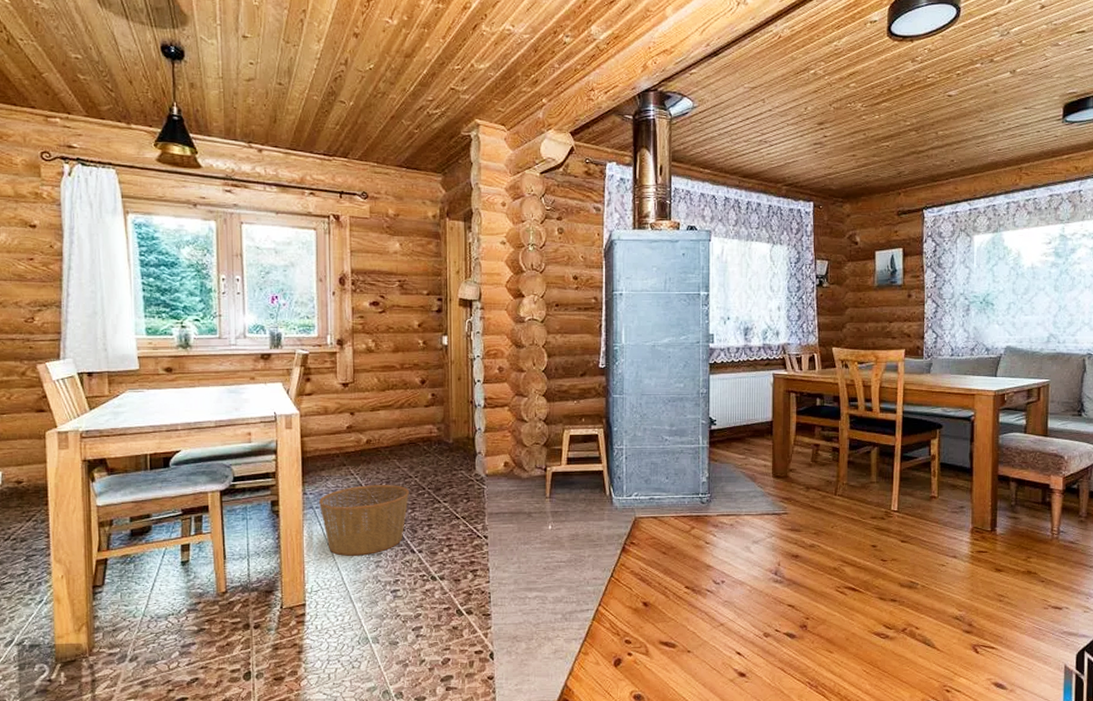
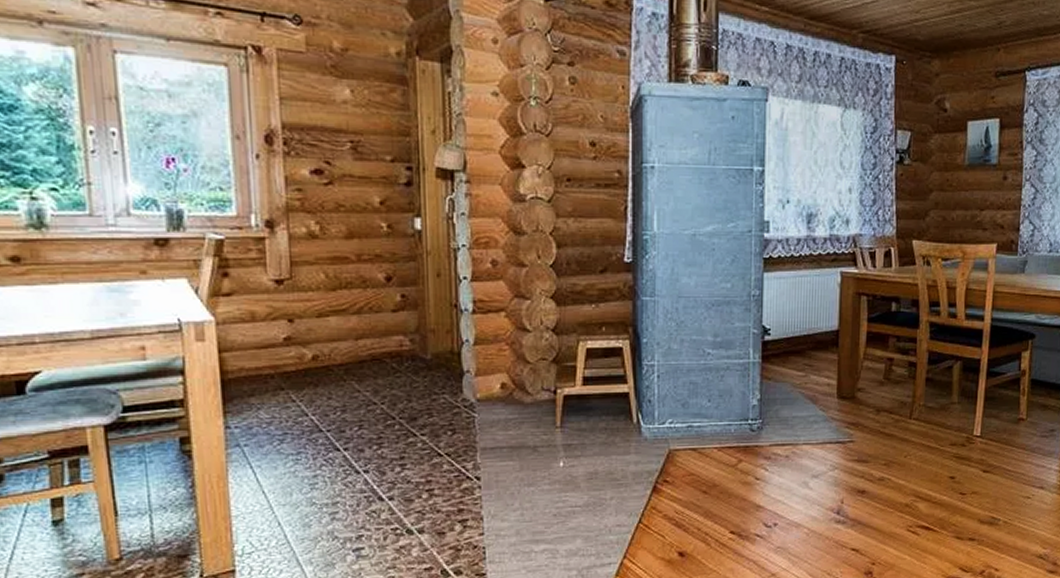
basket: present [319,485,409,556] -> none [248,414,374,507]

